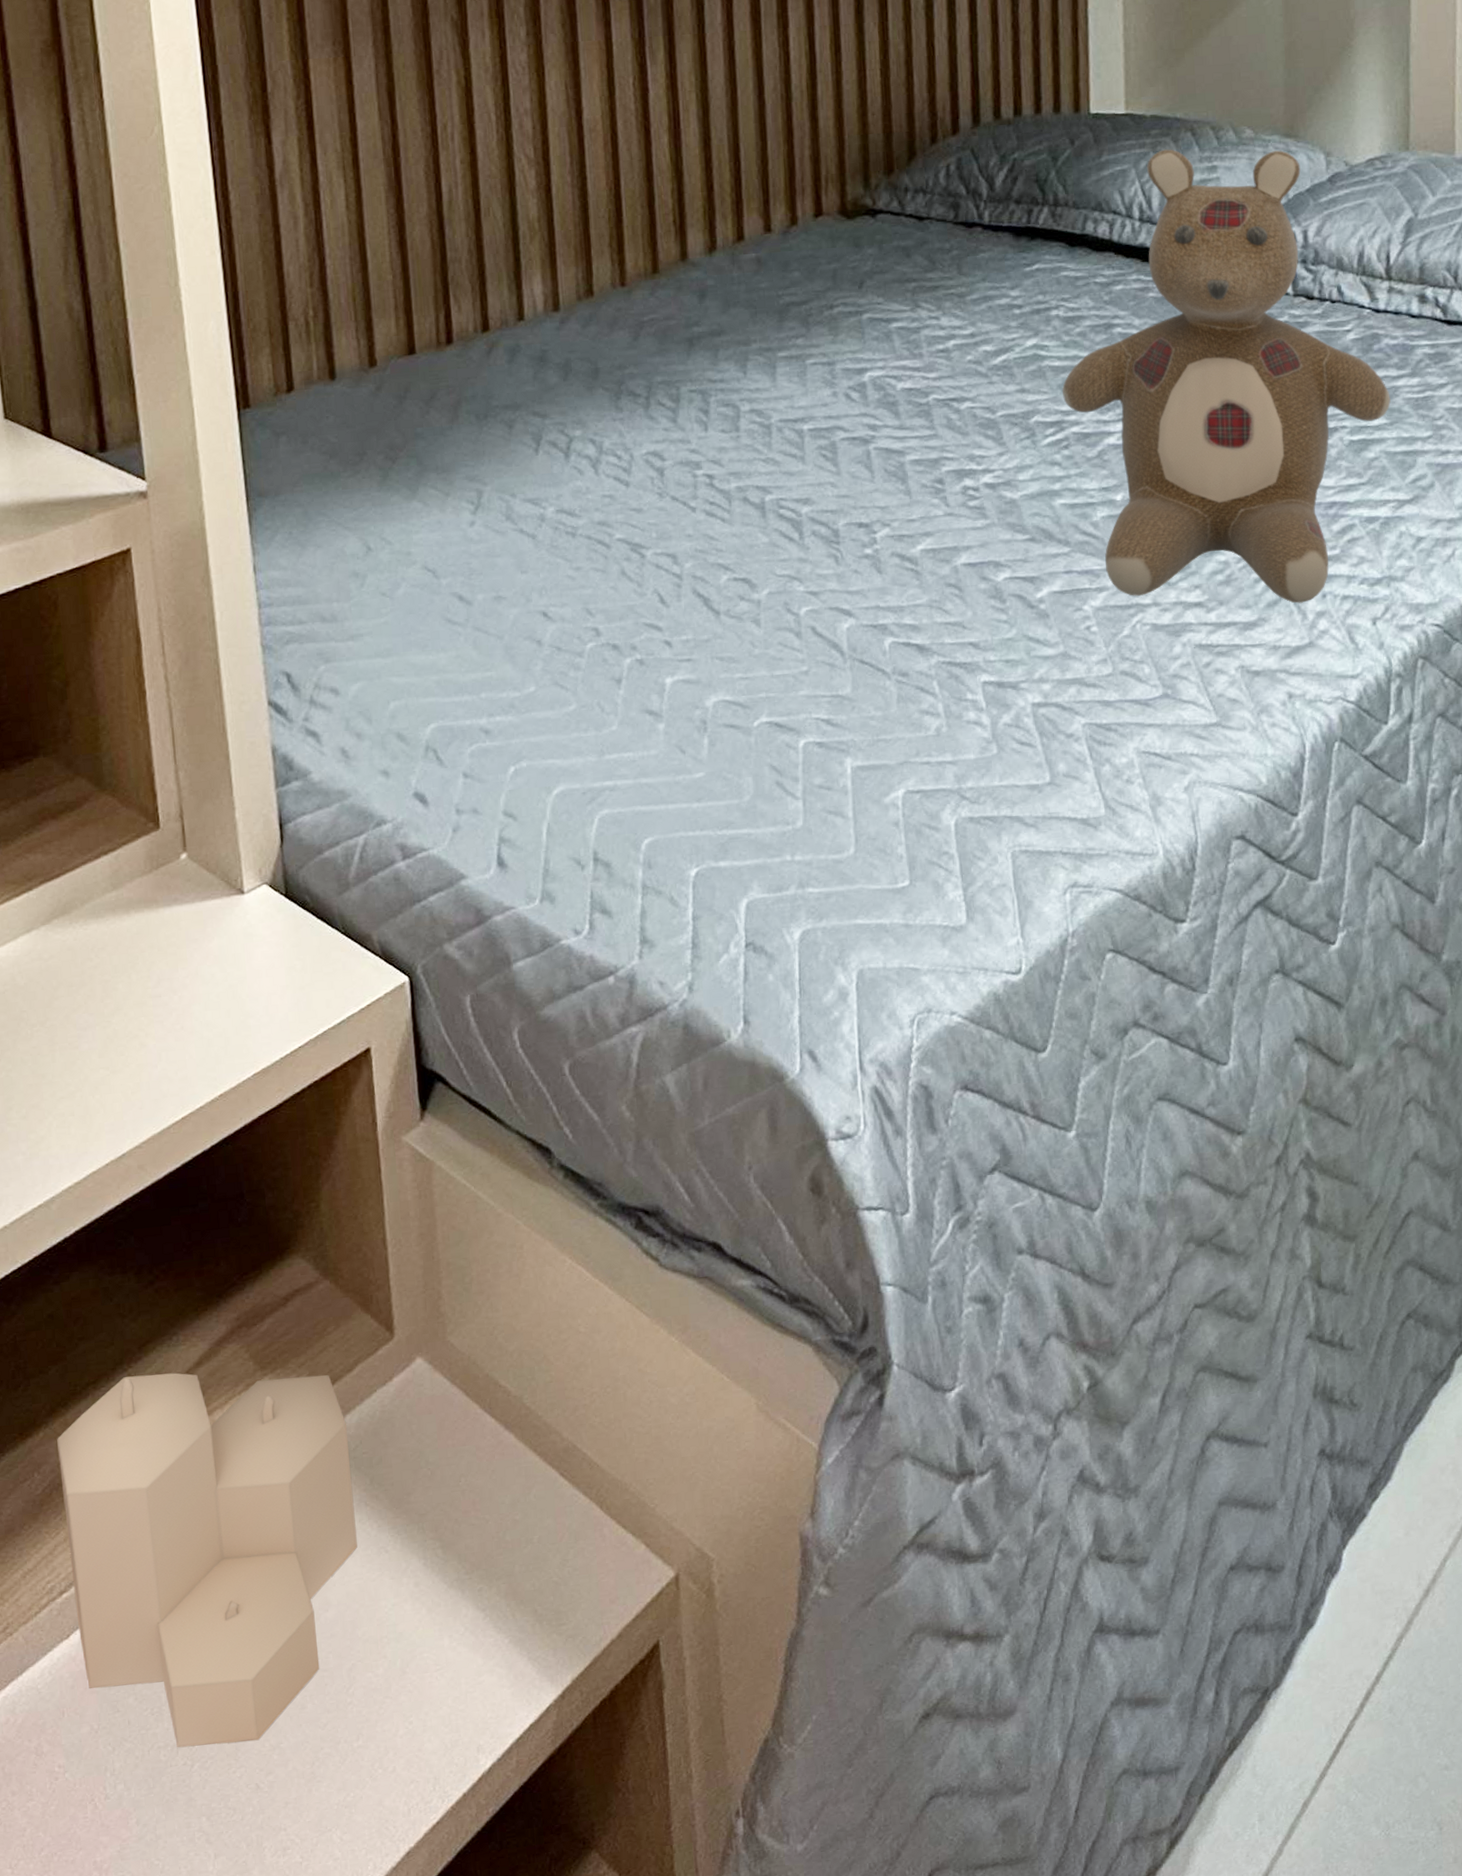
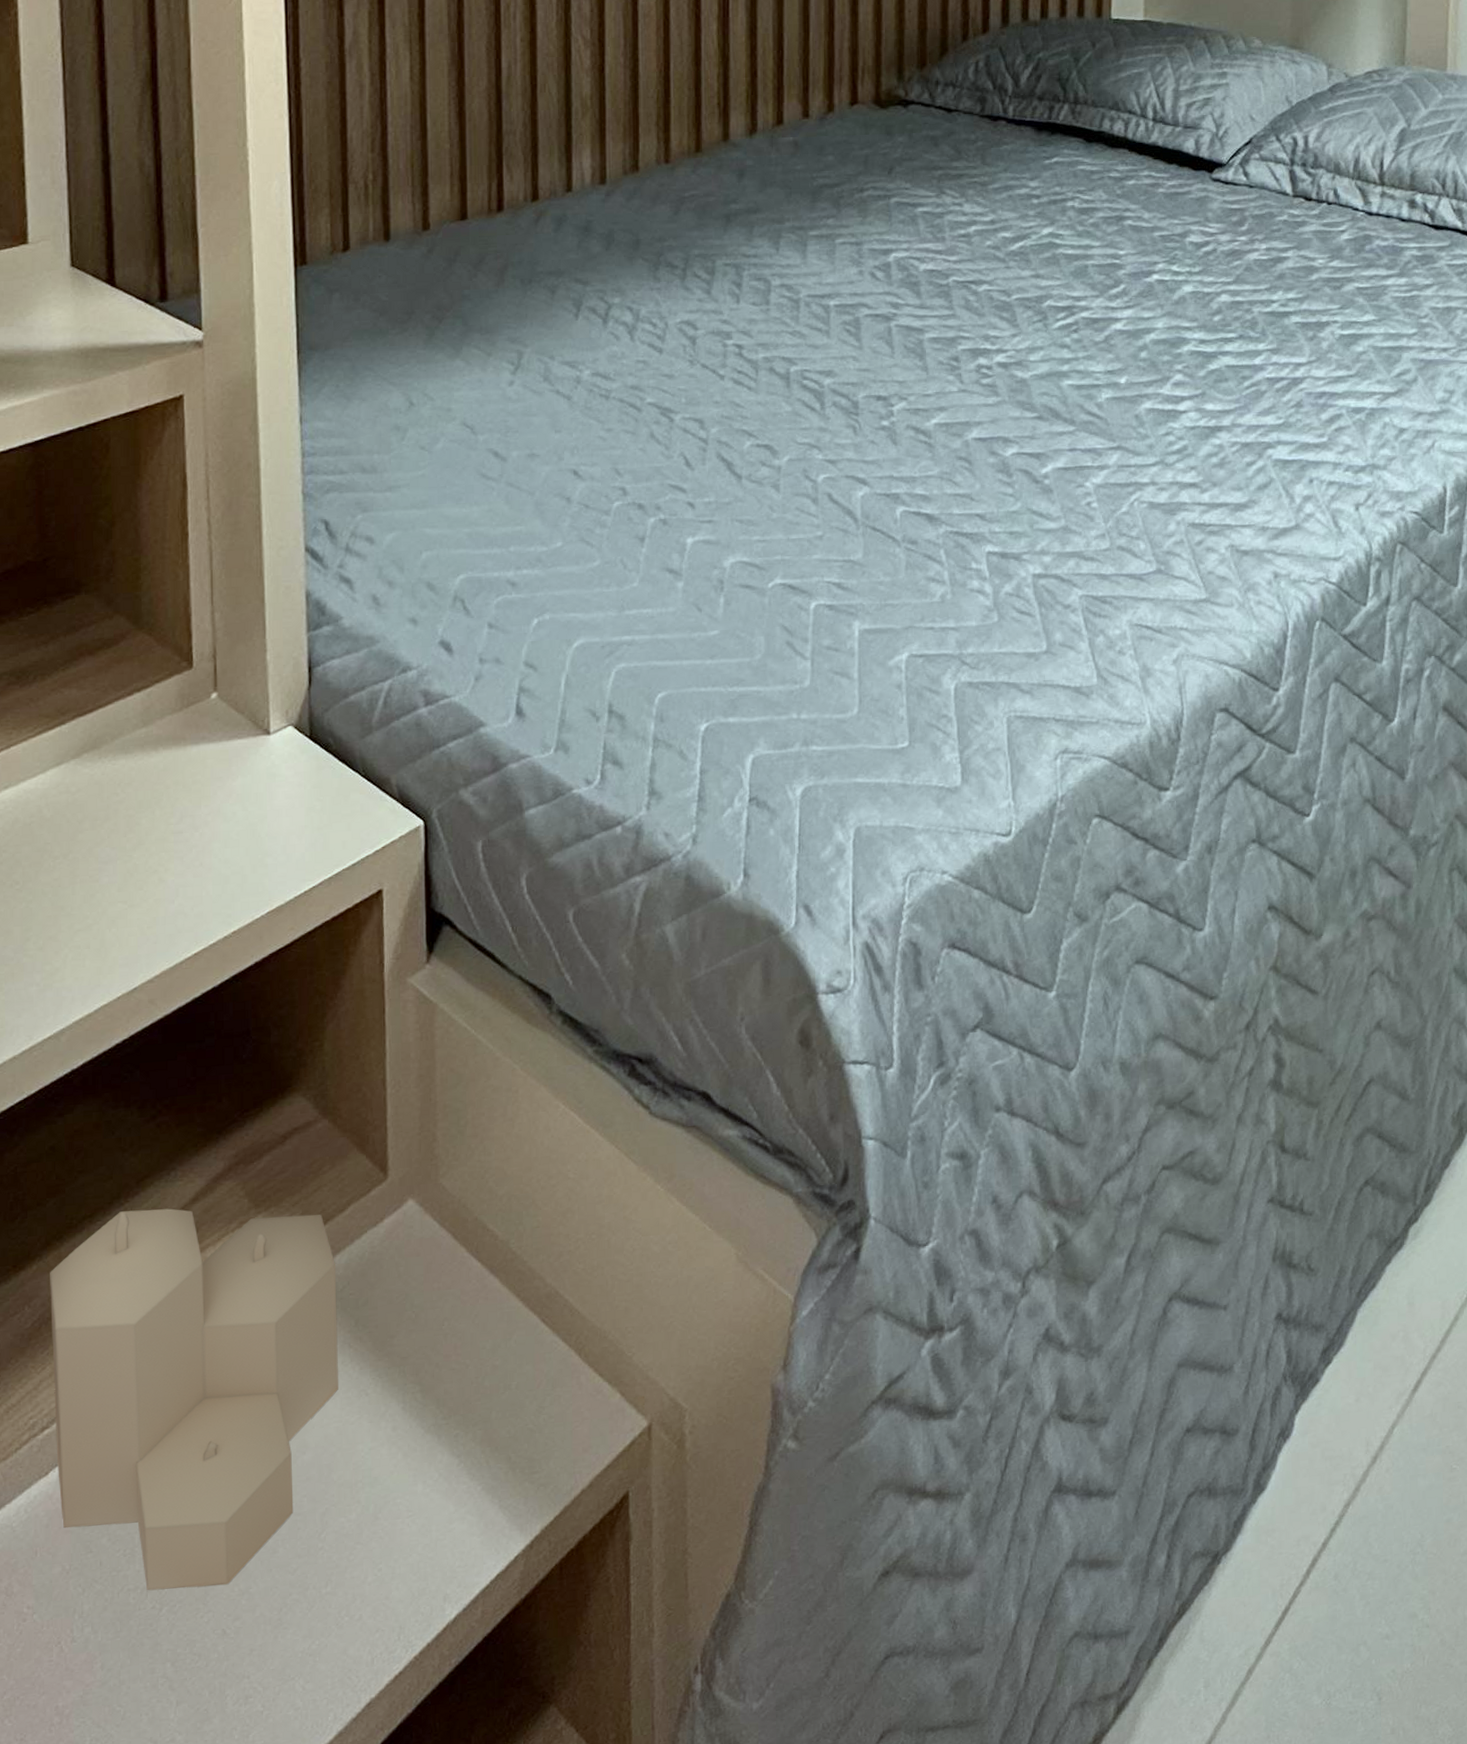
stuffed bear: present [1061,149,1391,603] -> none [1073,55,1380,487]

